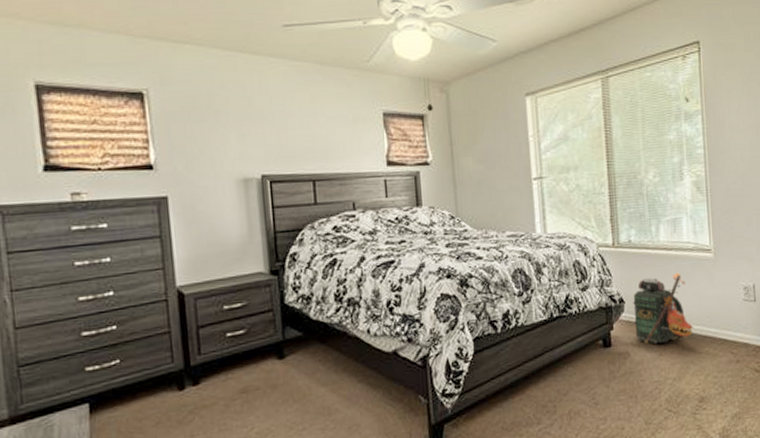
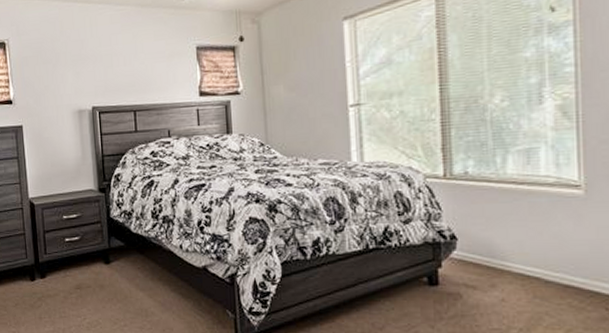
backpack: present [632,273,693,345] -> none [466,210,550,288]

